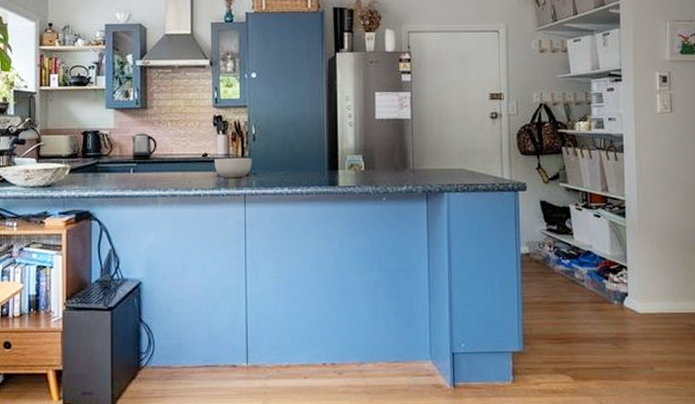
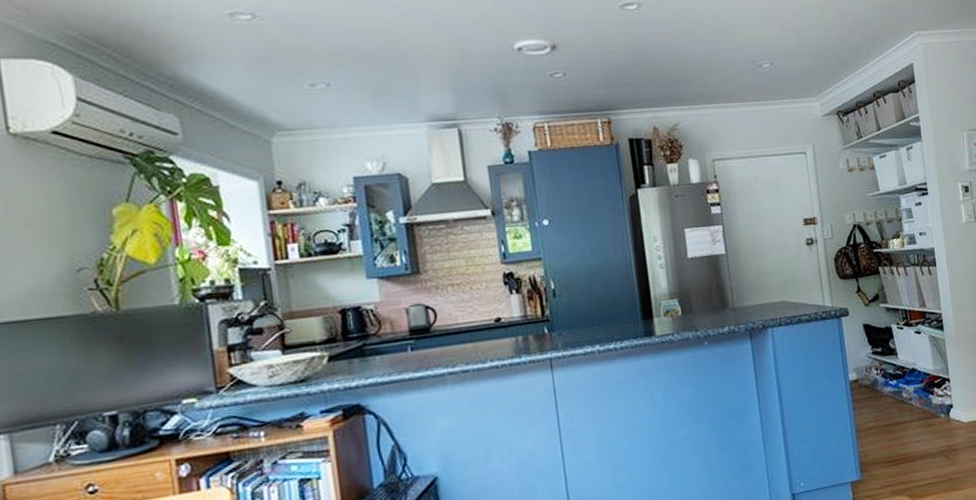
bowl: present [213,157,252,180] -> none [509,316,555,345]

